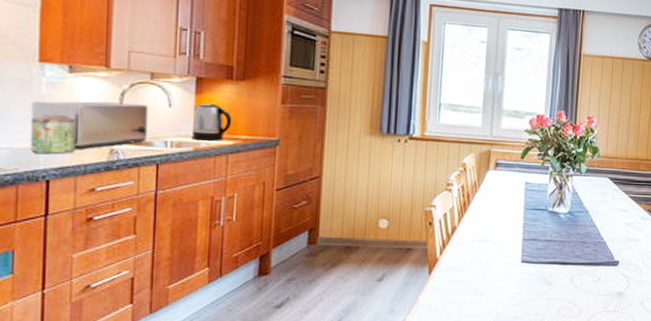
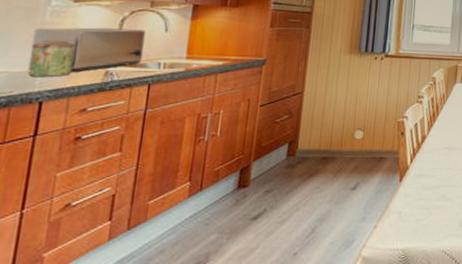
kettle: present [191,104,232,141] -> none [183,28,224,62]

